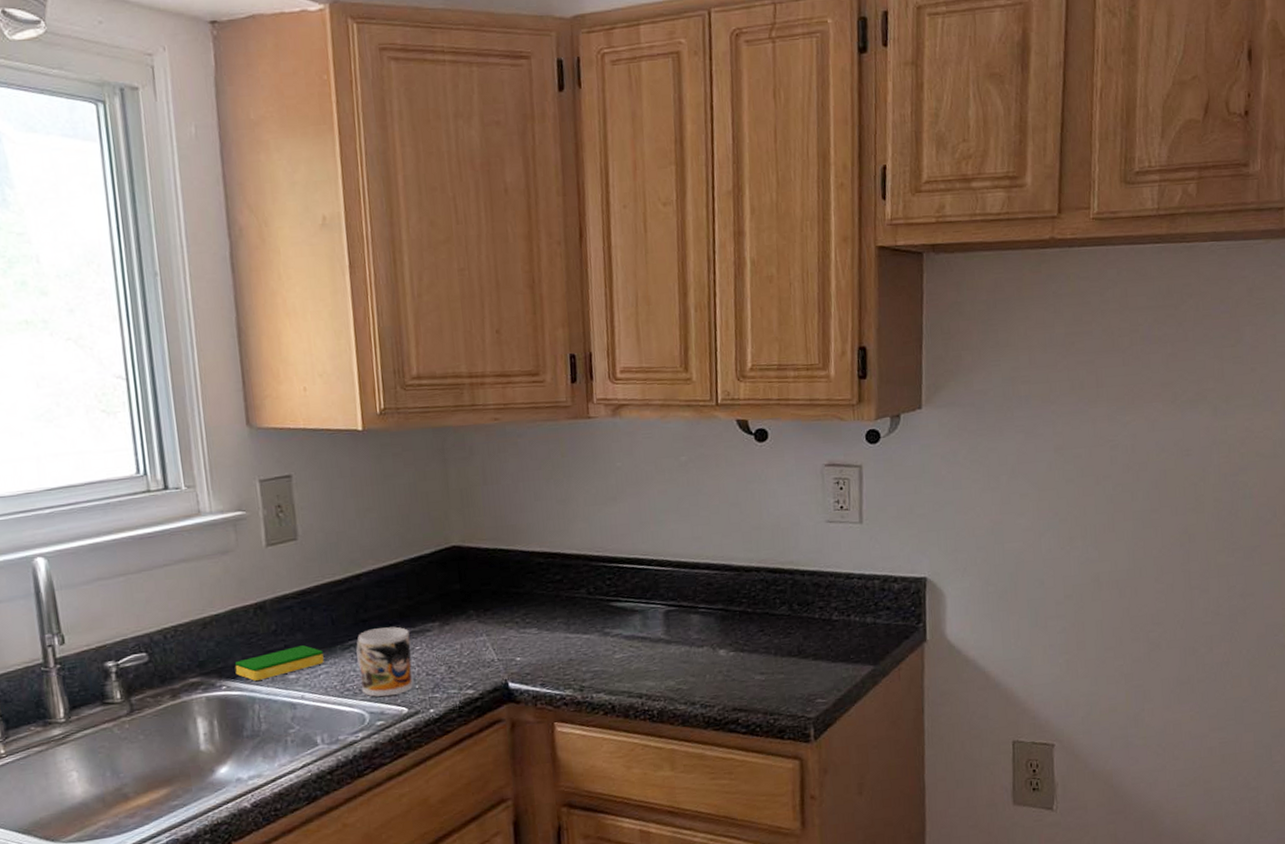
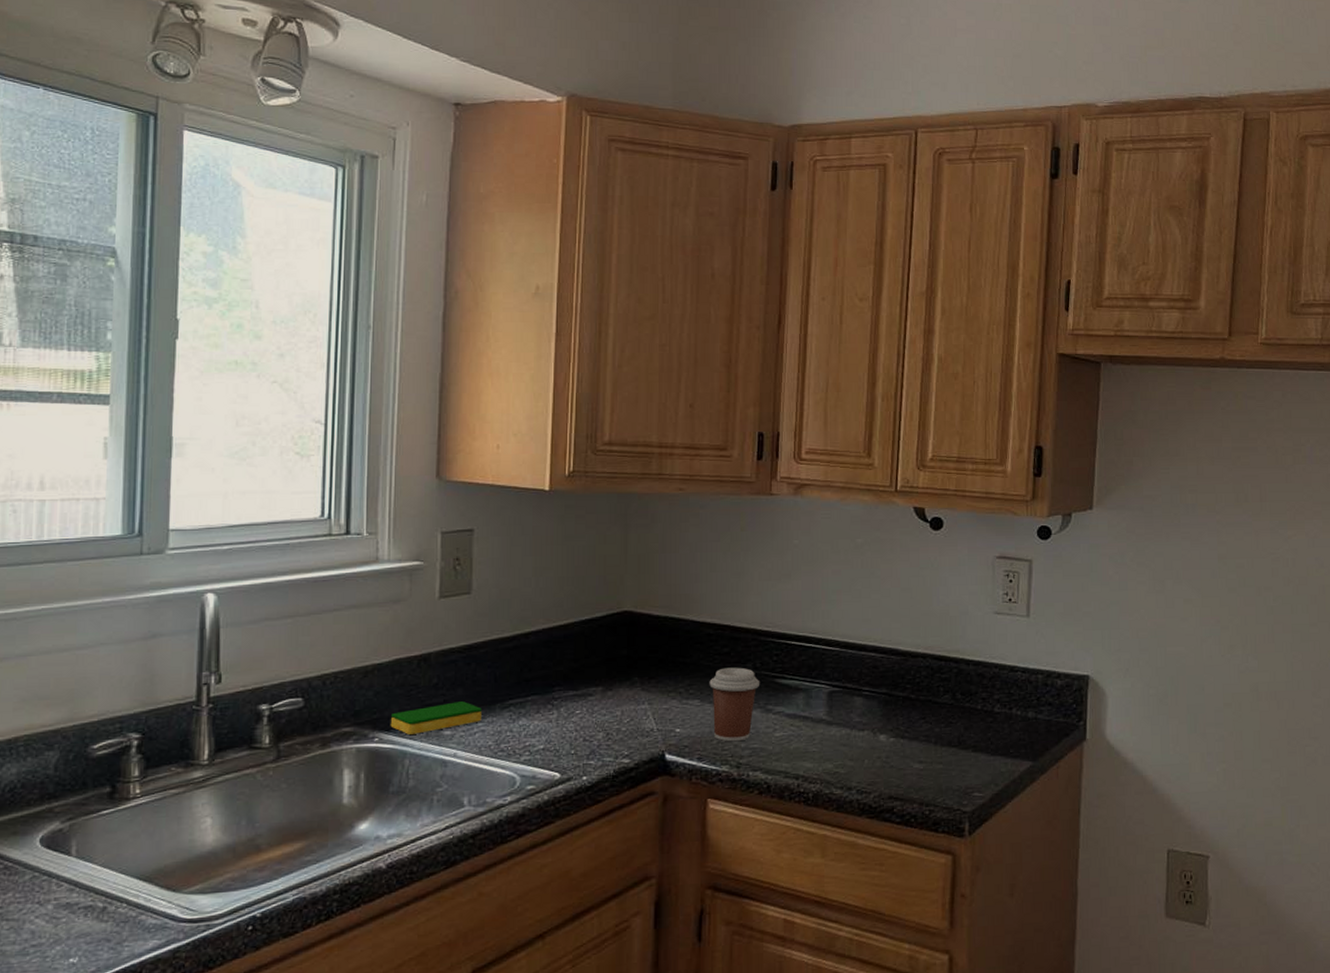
mug: present [356,626,413,697] -> none [516,688,571,760]
coffee cup: none [544,593,596,667] -> present [709,667,760,742]

